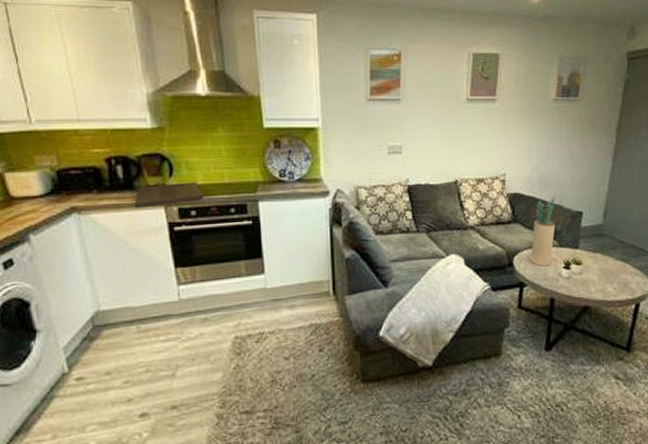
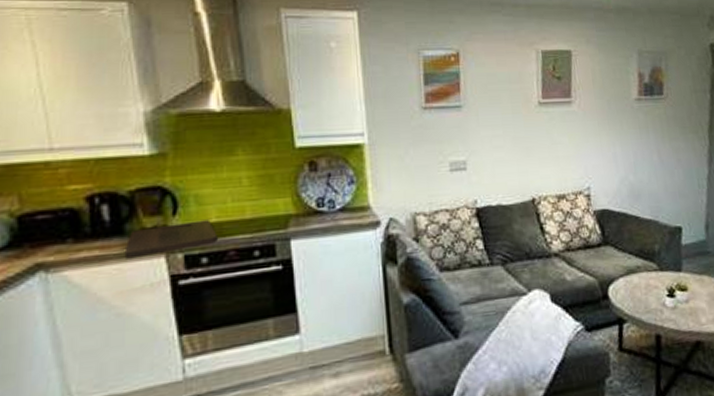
vase: present [530,194,556,266] -> none [627,207,653,297]

